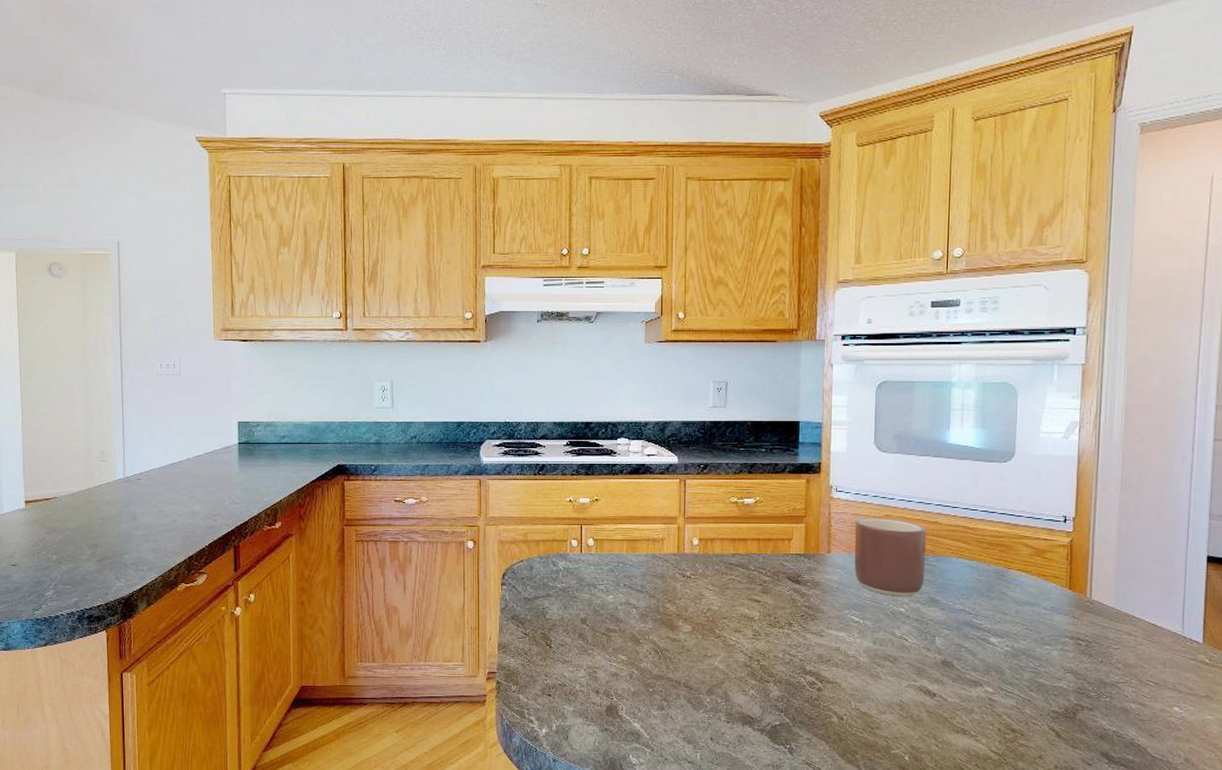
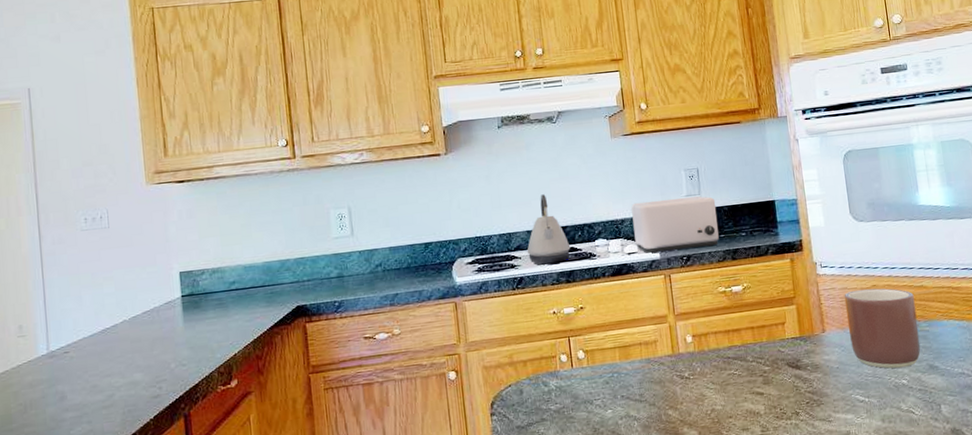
kettle: none [551,390,593,455] -> present [527,194,571,265]
toaster: none [656,408,740,458] -> present [631,196,719,253]

